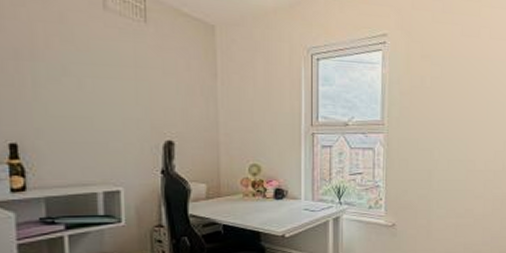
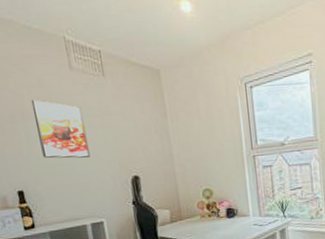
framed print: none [46,36,115,113] -> present [31,99,90,159]

